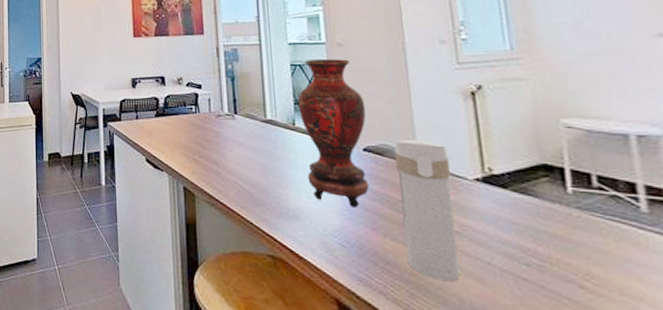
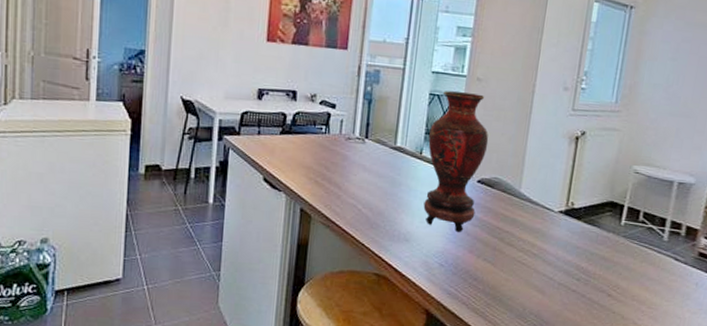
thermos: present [394,139,460,281] -> none [491,174,545,293]

